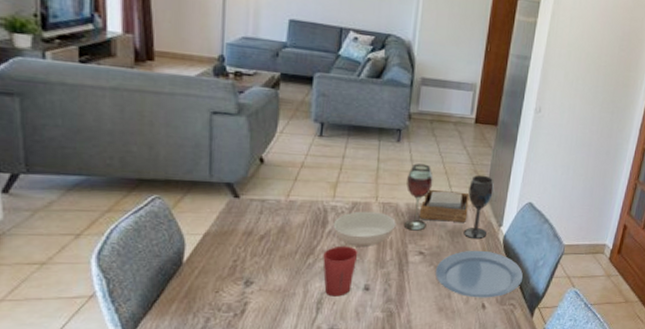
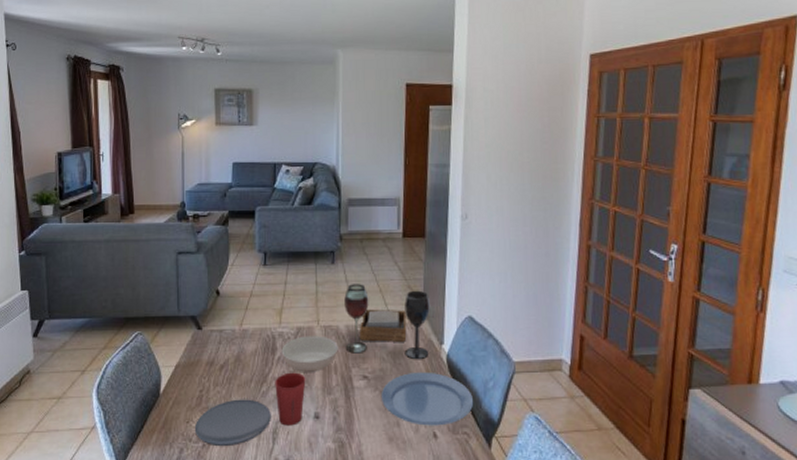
plate: none [224,270,317,316] -> present [194,399,271,447]

